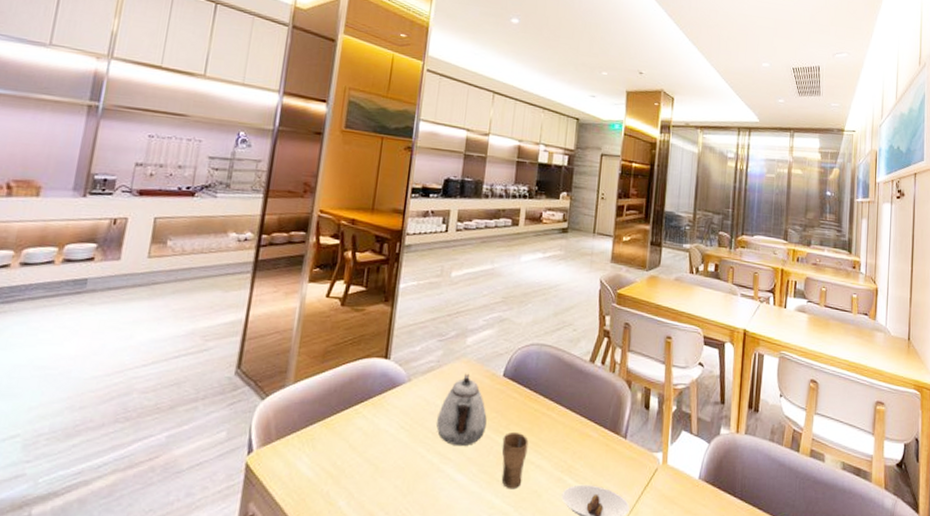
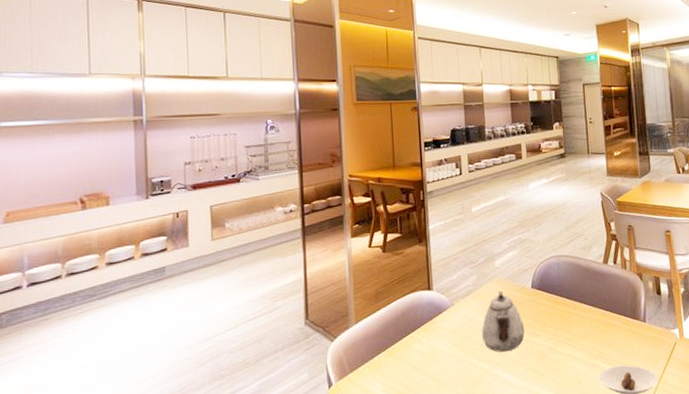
cup: present [501,431,529,490] -> none [540,332,564,380]

